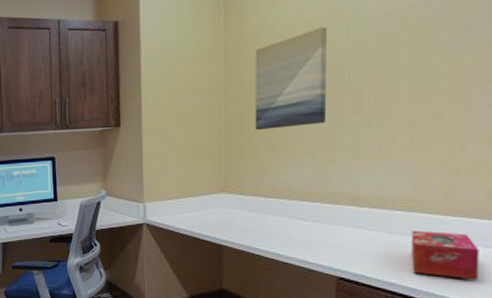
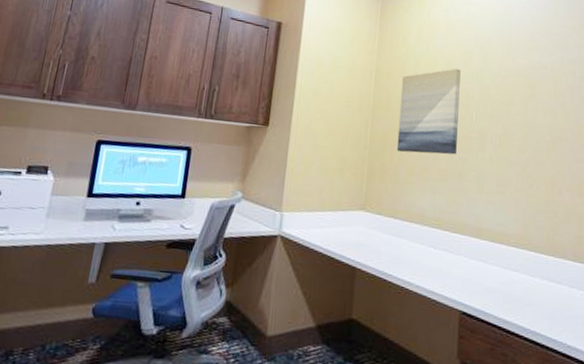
tissue box: present [411,230,479,280] -> none [522,267,573,321]

